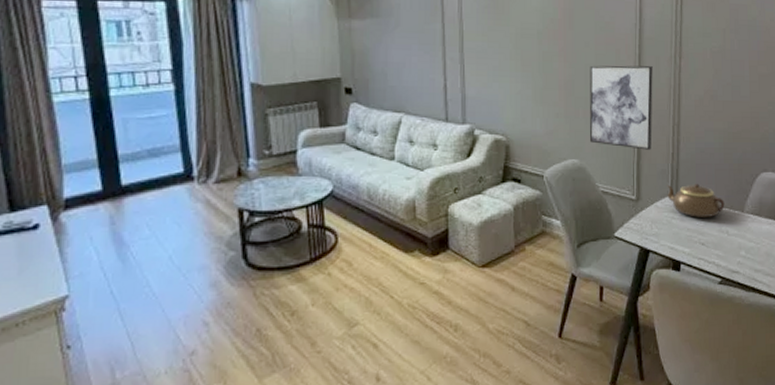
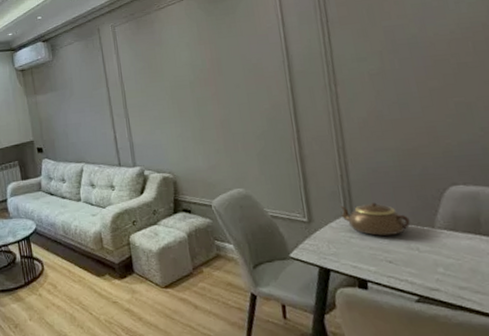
wall art: present [590,65,653,150] -> none [243,97,317,175]

